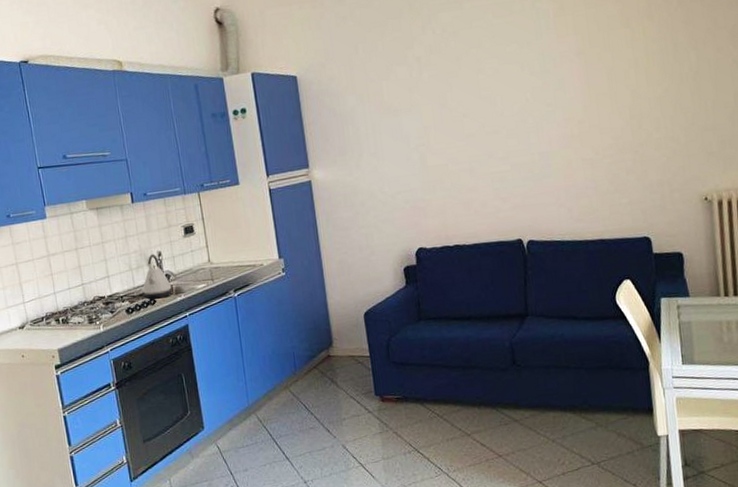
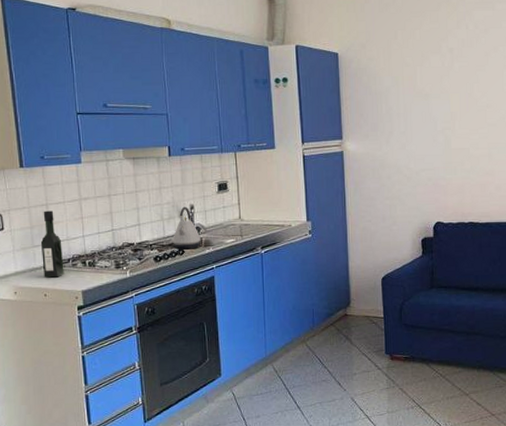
bottle: none [14,269,39,339] -> present [40,210,64,278]

